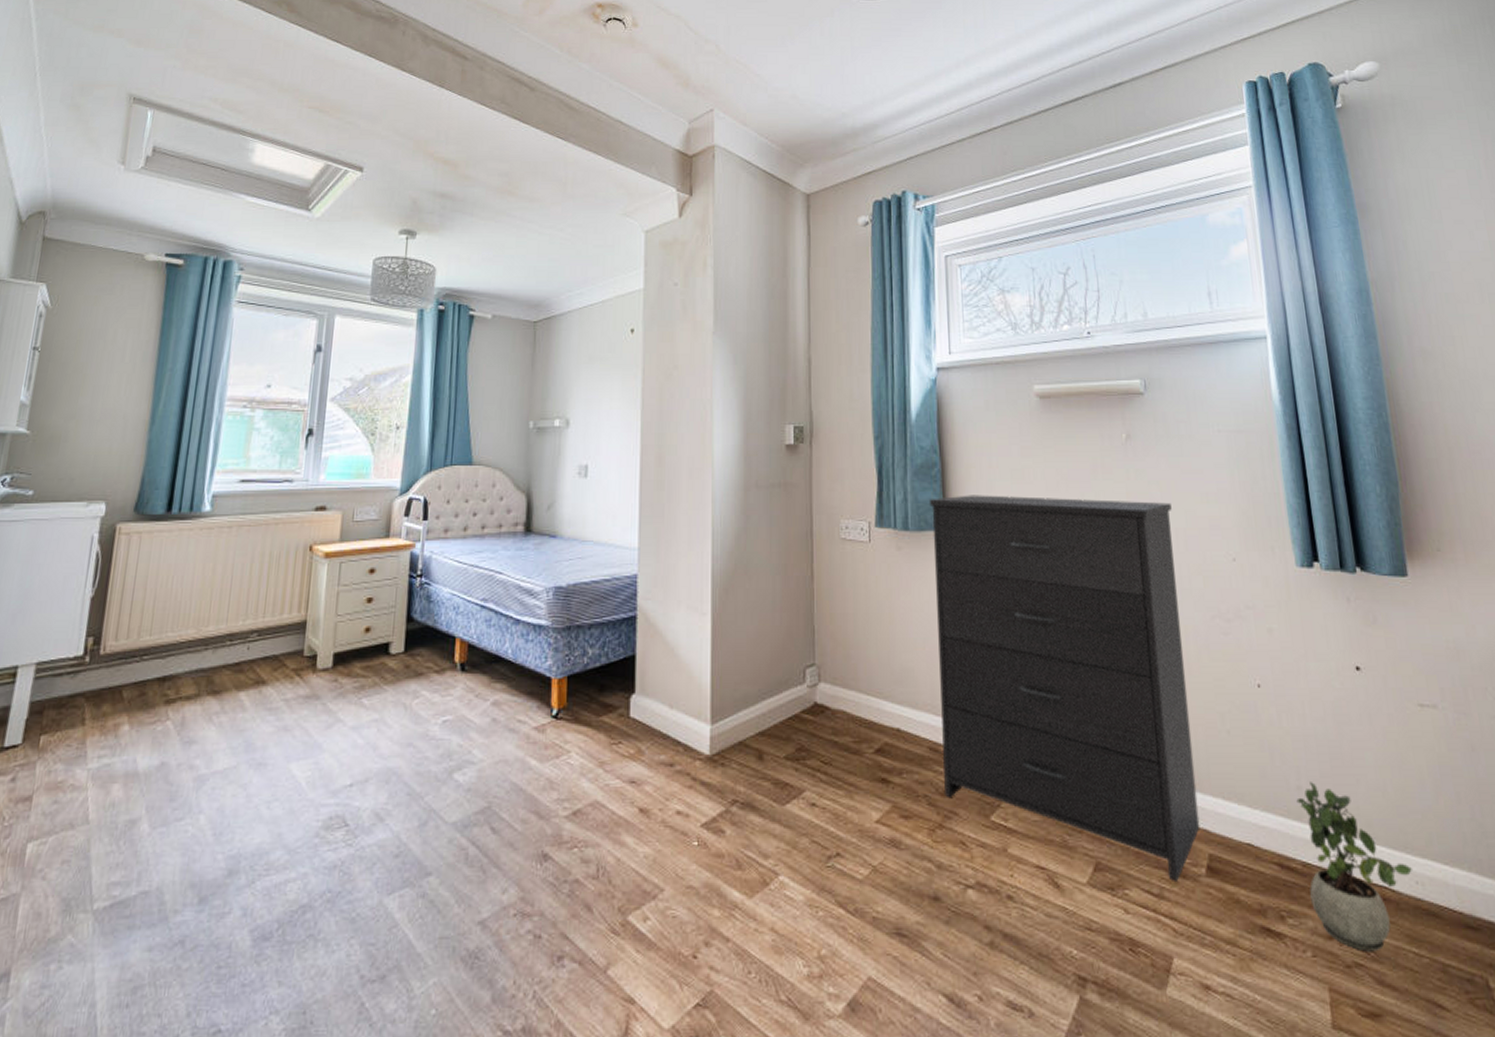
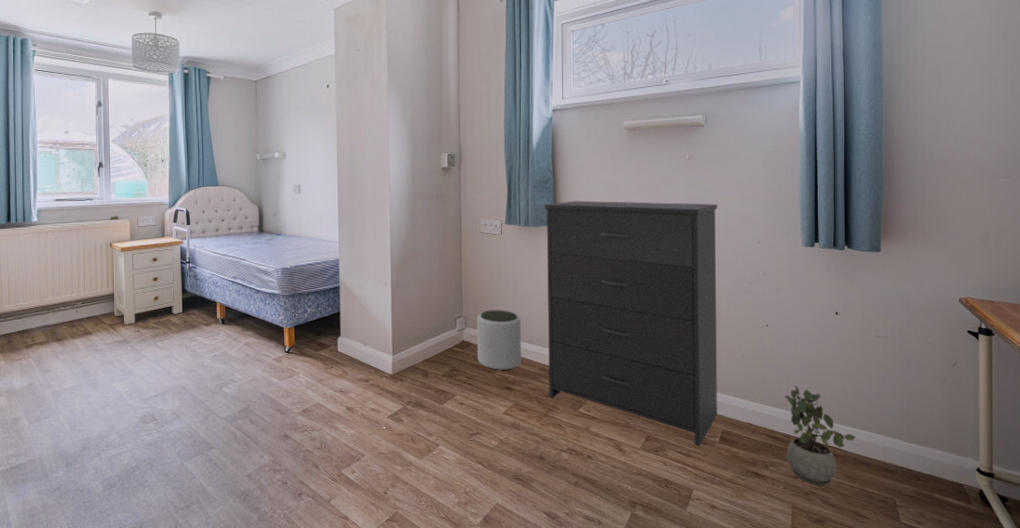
plant pot: none [835,655,903,751] -> present [476,310,522,370]

